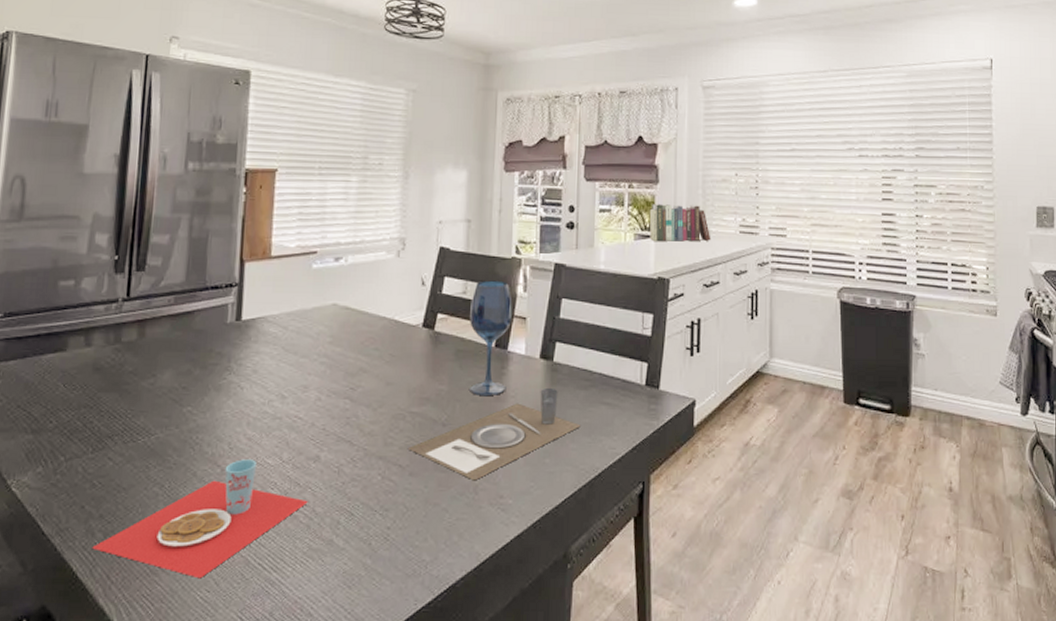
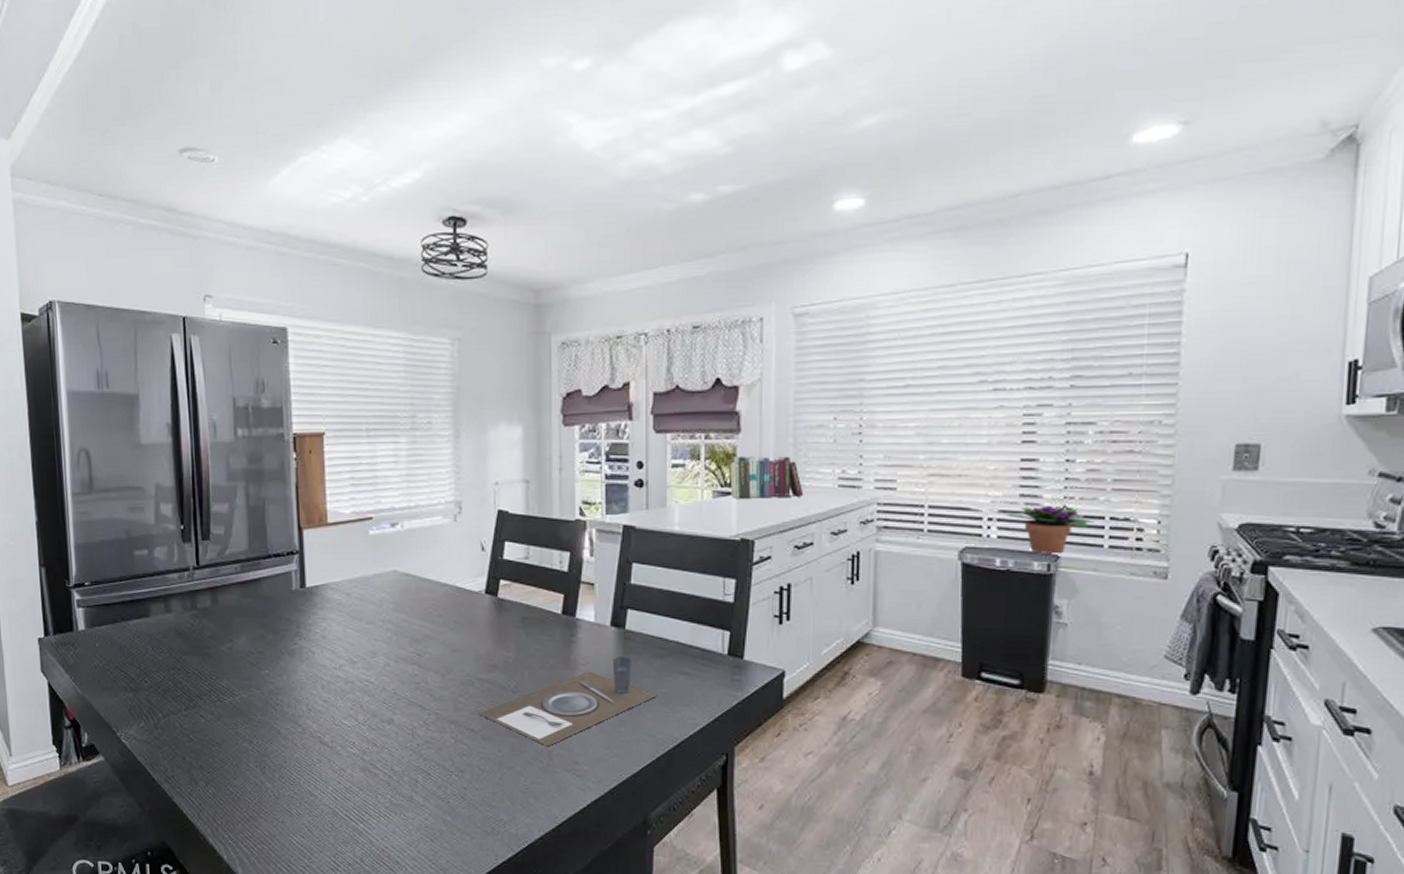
place setting: present [92,459,308,579] -> none [197,720,386,826]
wineglass: present [470,280,512,397] -> none [534,544,579,664]
potted flower: none [872,252,940,294] -> present [1004,505,1094,554]

